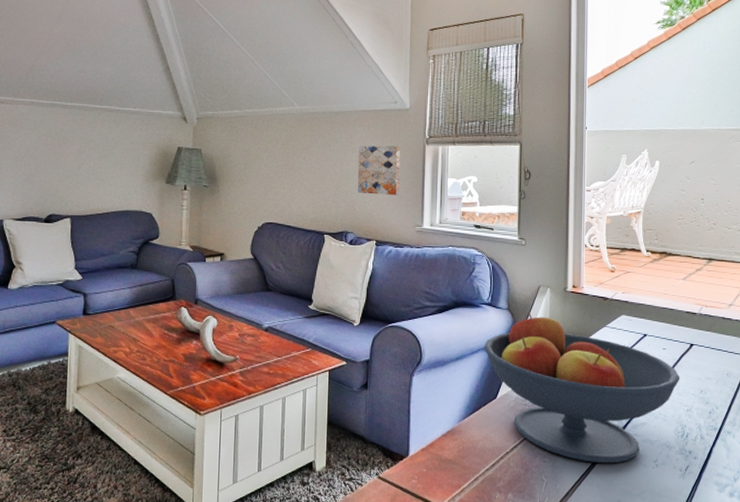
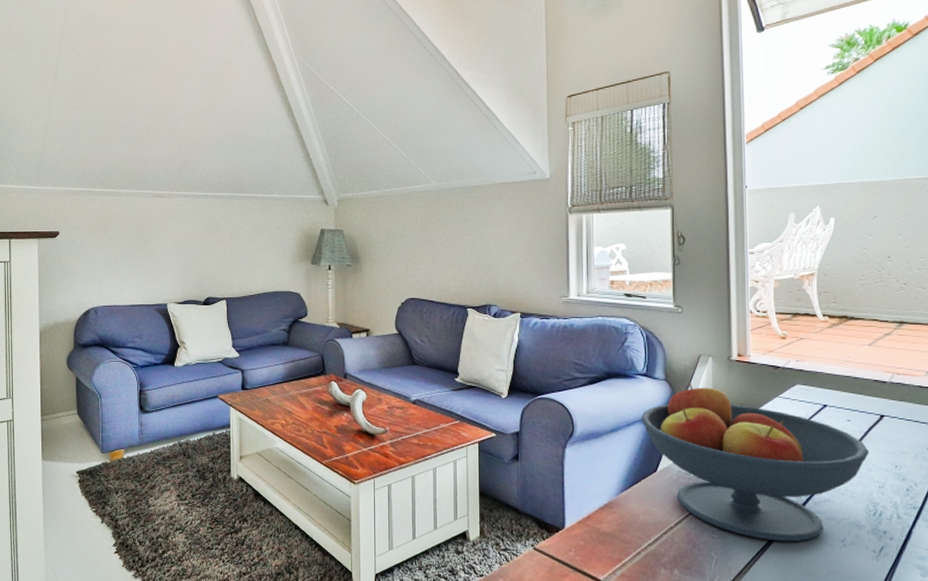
wall art: present [357,145,400,195] -> none [498,216,544,267]

